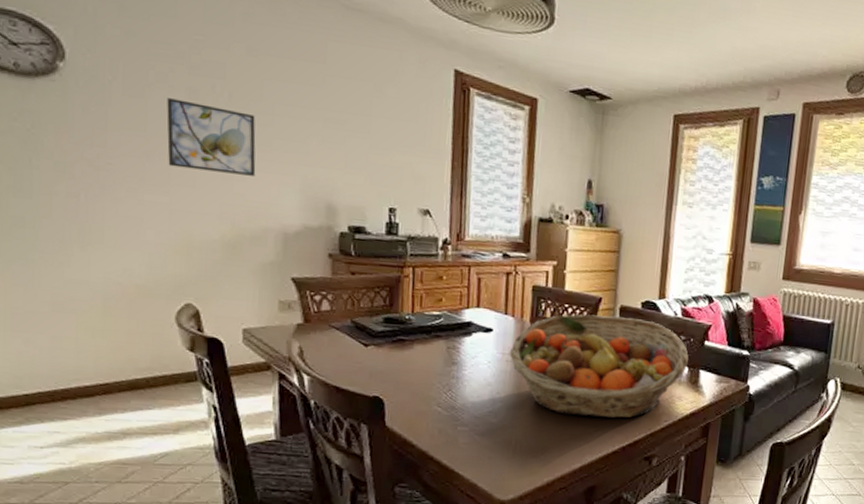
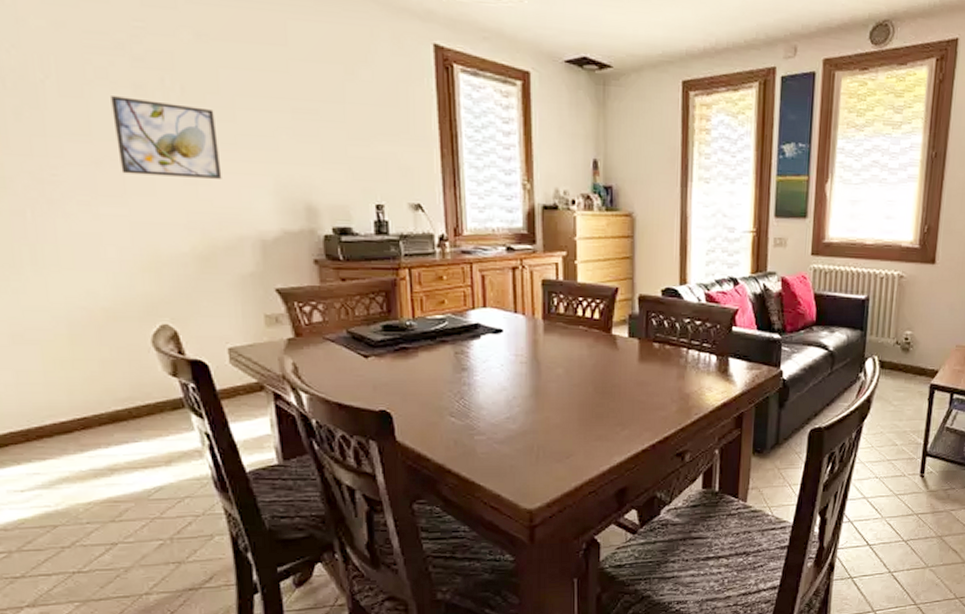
fruit basket: present [509,314,689,419] -> none [523,306,716,416]

